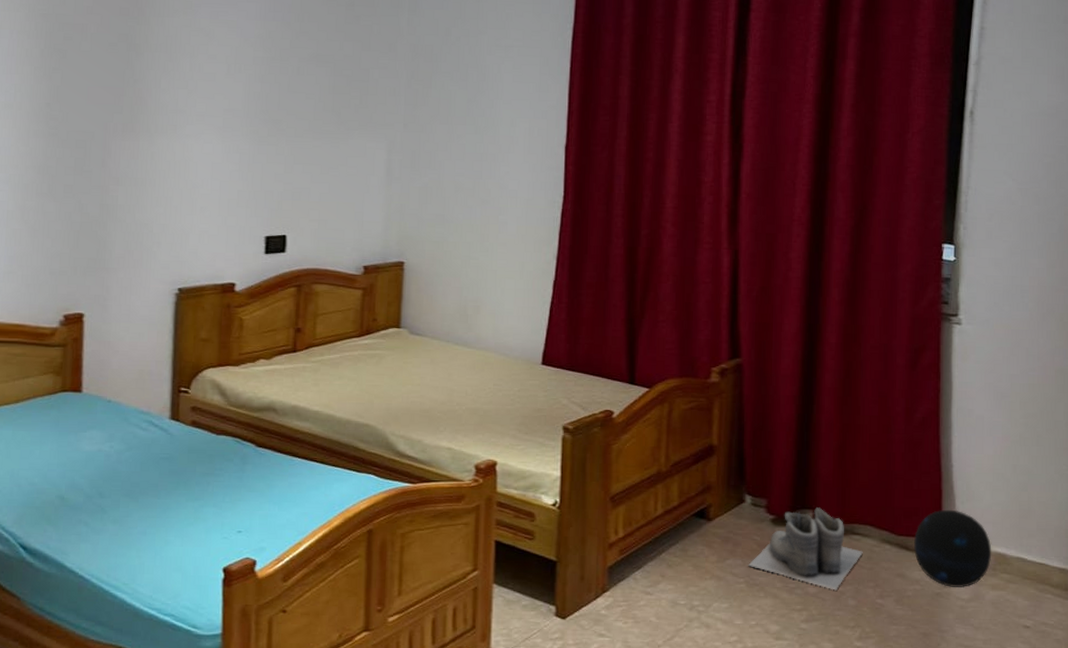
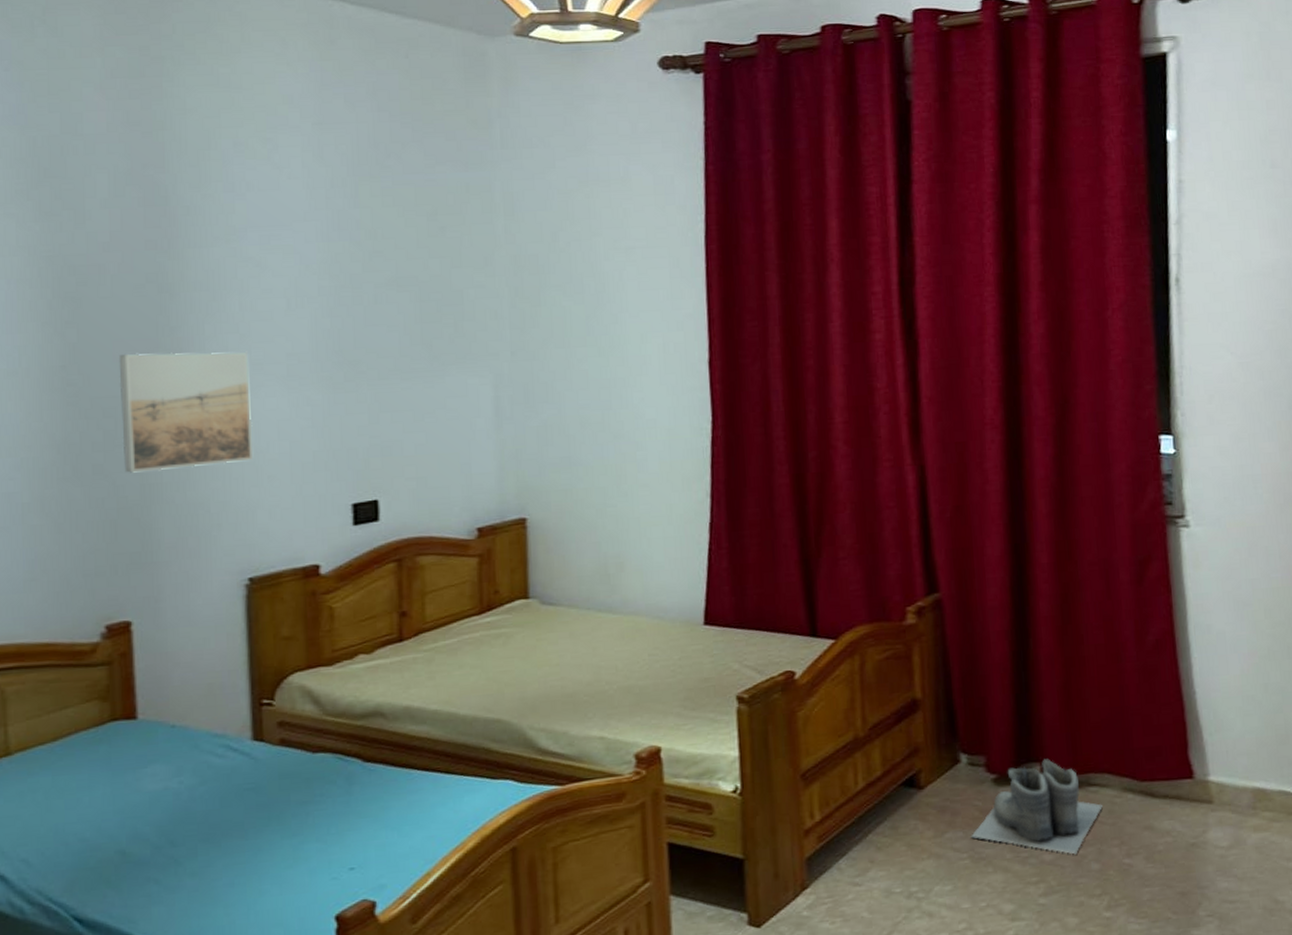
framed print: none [89,98,193,195] -> present [118,352,253,473]
ball: present [914,509,992,587] -> none [1159,743,1250,835]

